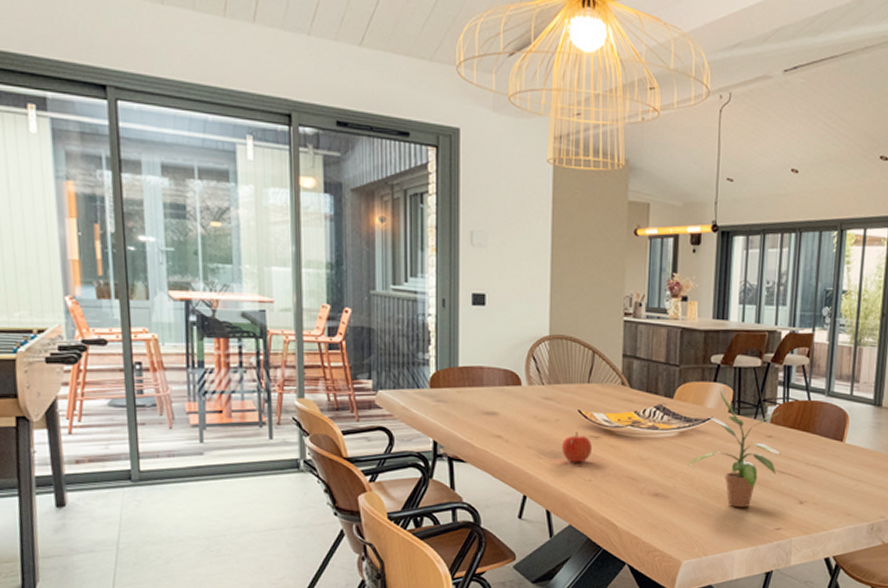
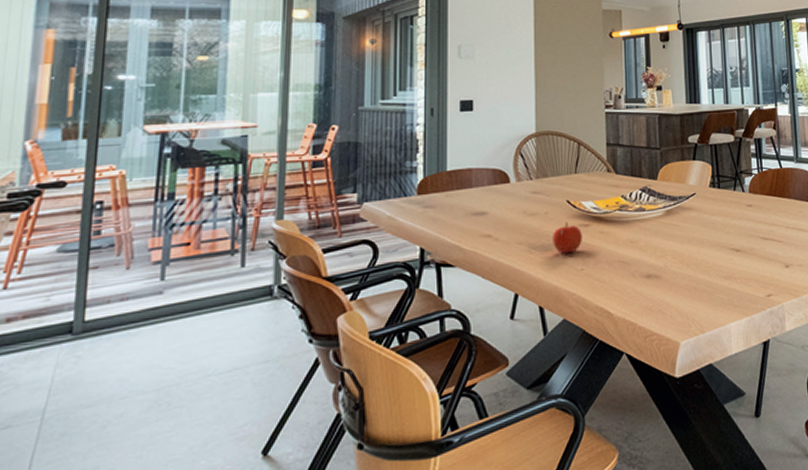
potted plant: present [688,391,781,507] -> none [677,168,762,279]

